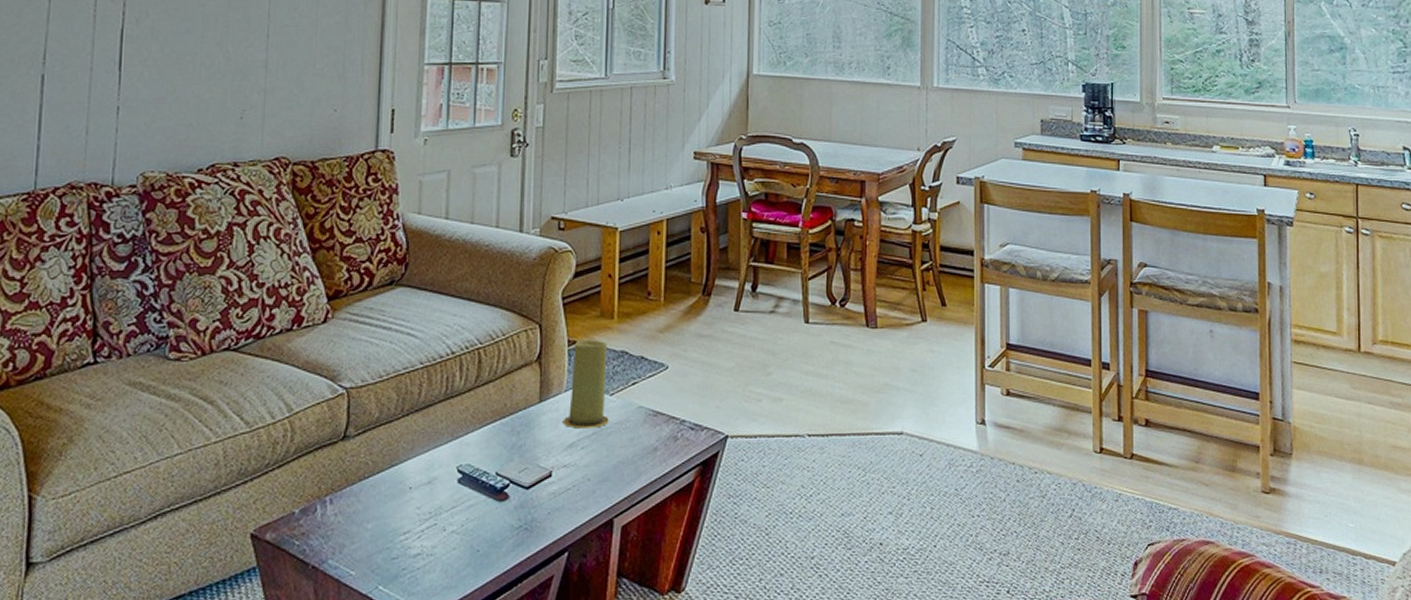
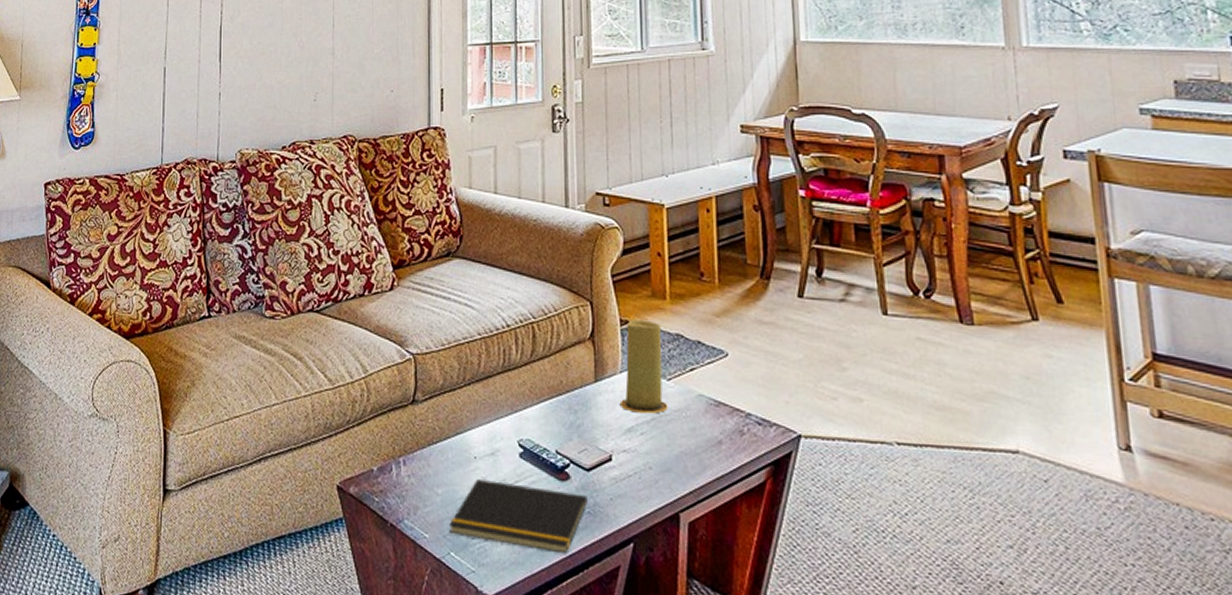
notepad: none [377,509,525,572] -> present [448,479,587,554]

